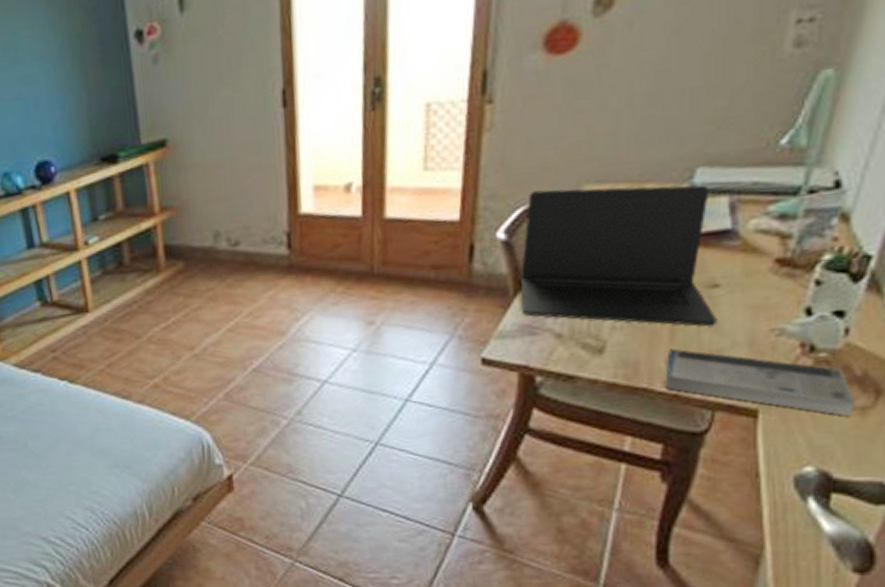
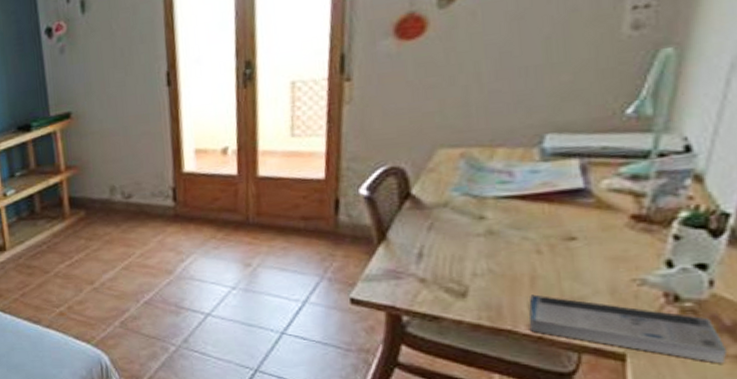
laptop: present [521,185,717,327] -> none [383,149,577,276]

